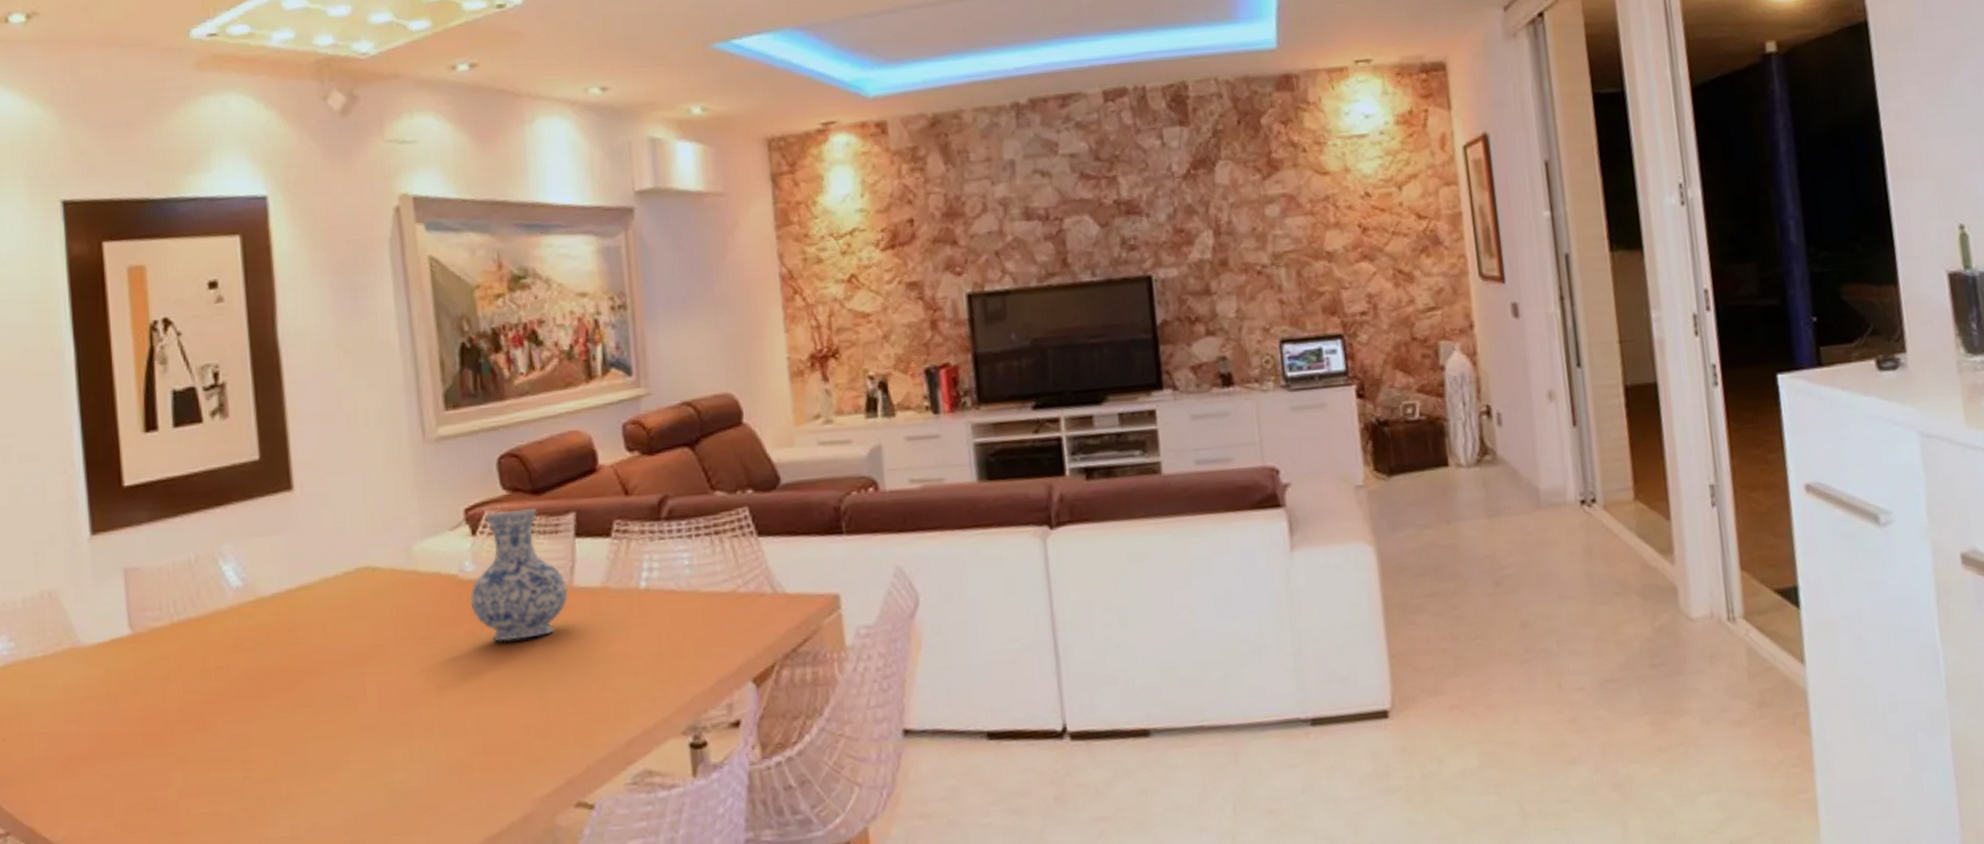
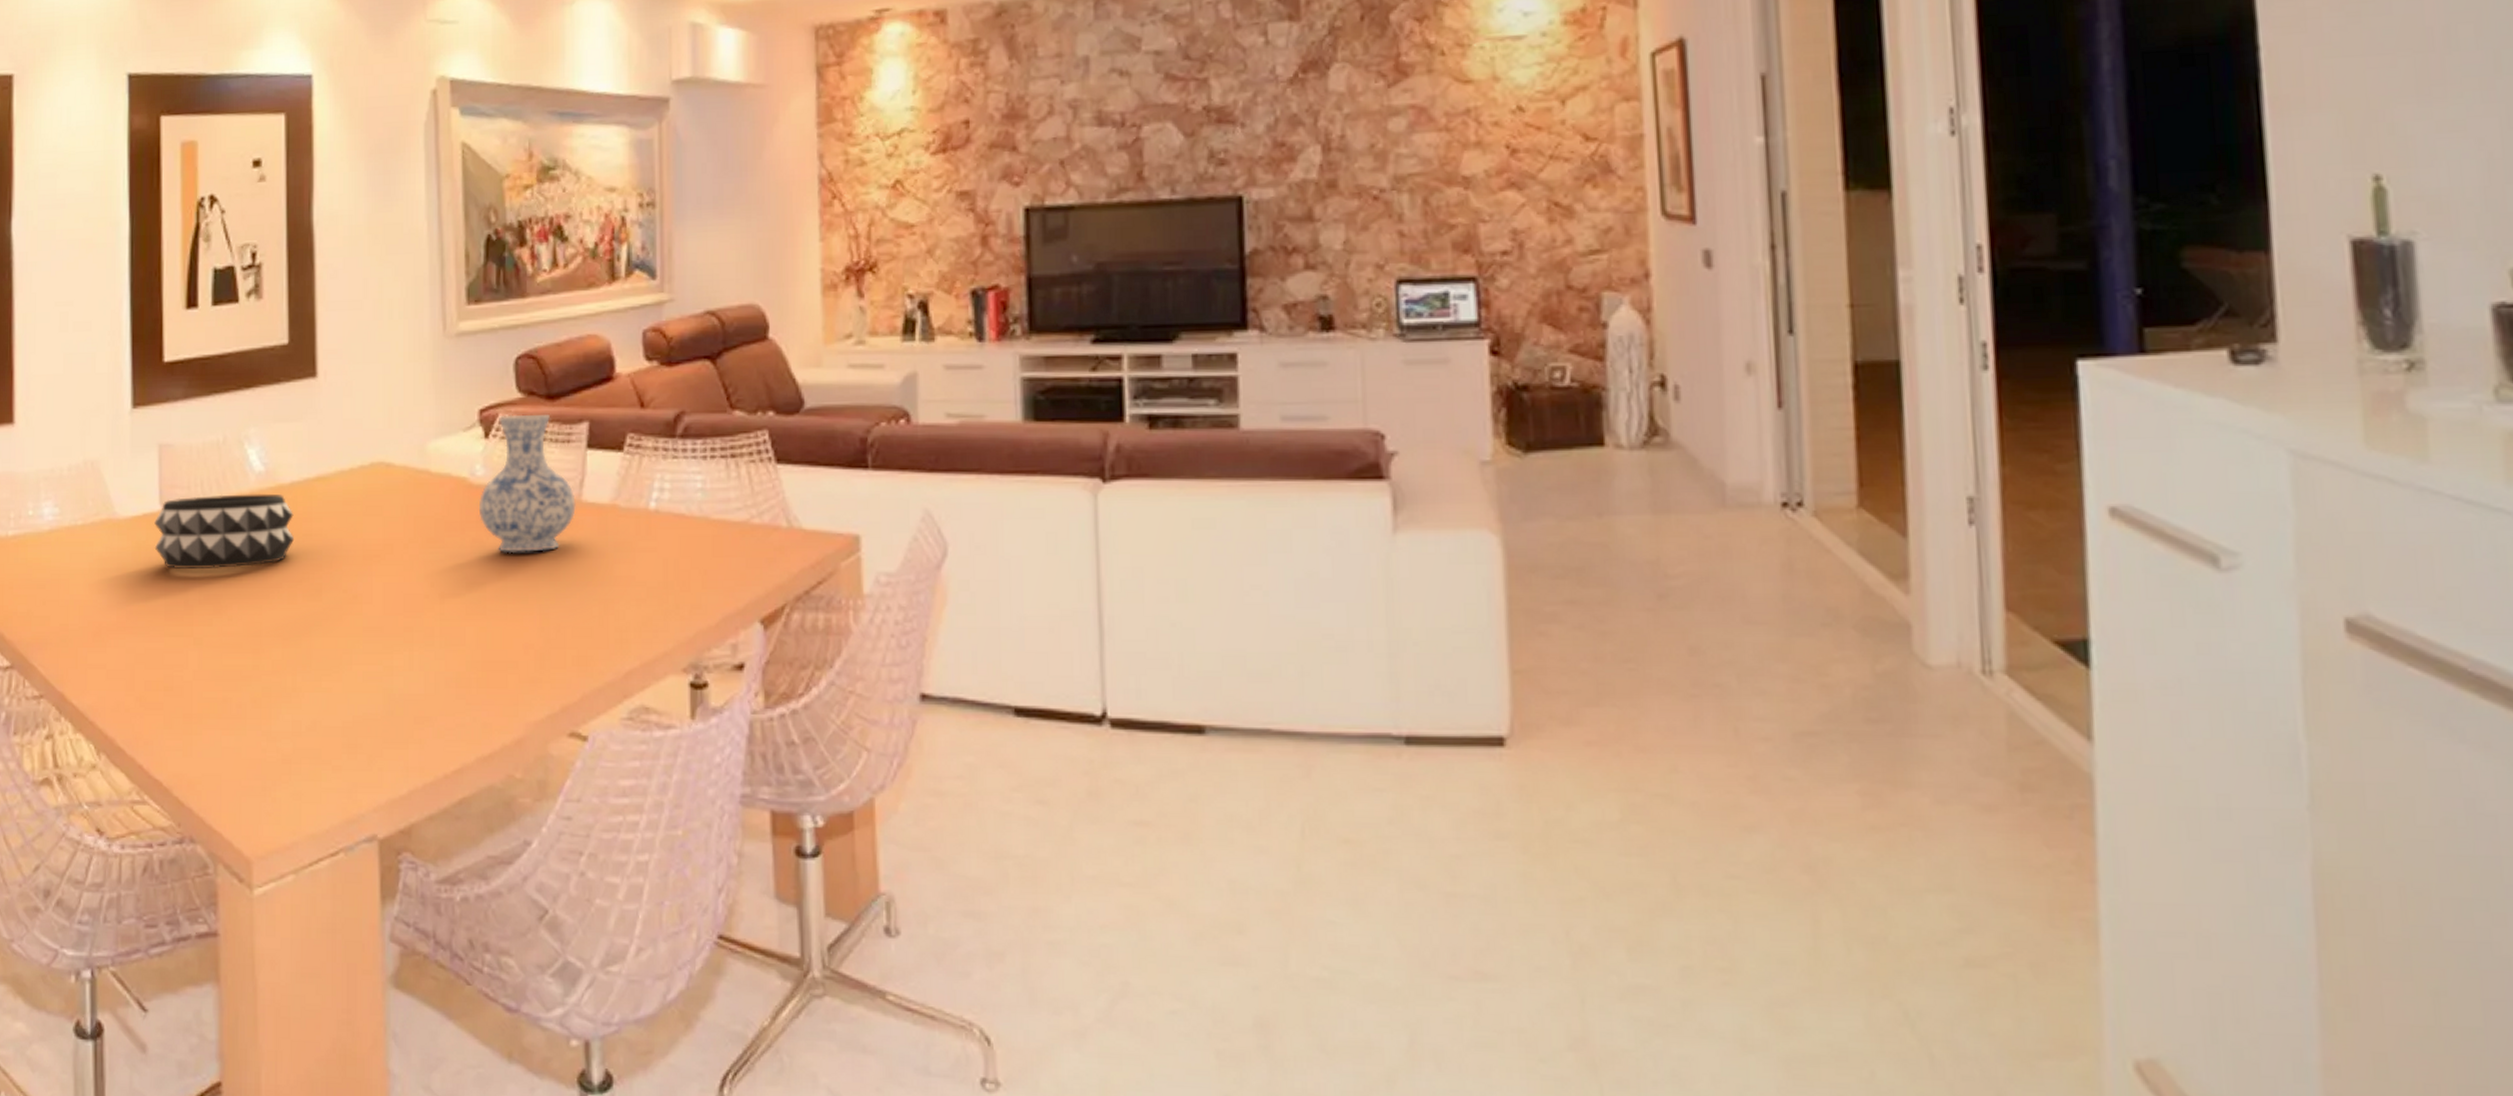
decorative bowl: none [124,607,280,692] -> present [154,493,295,570]

